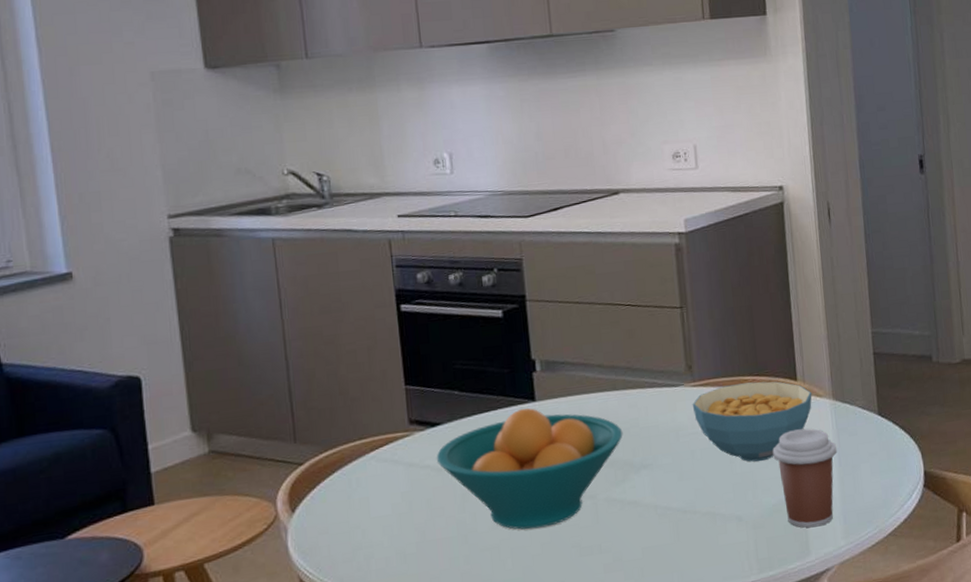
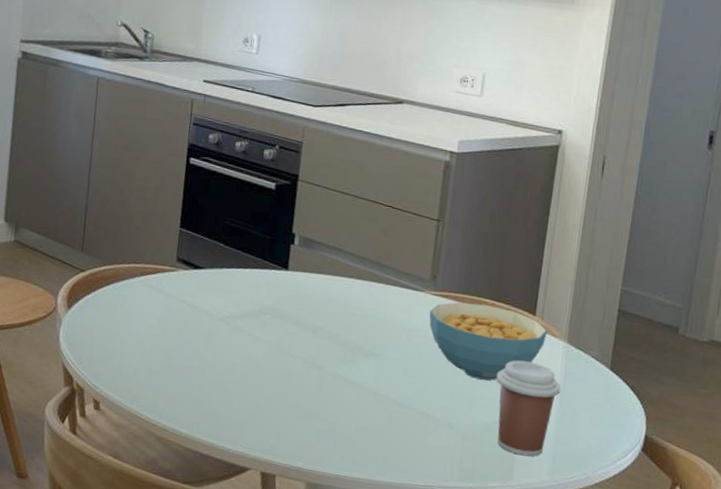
fruit bowl: present [436,408,623,530] -> none [193,274,360,383]

